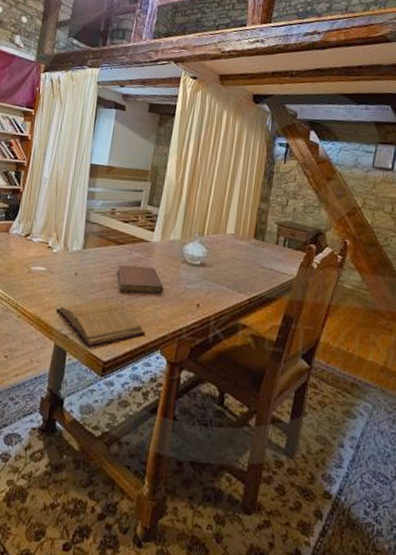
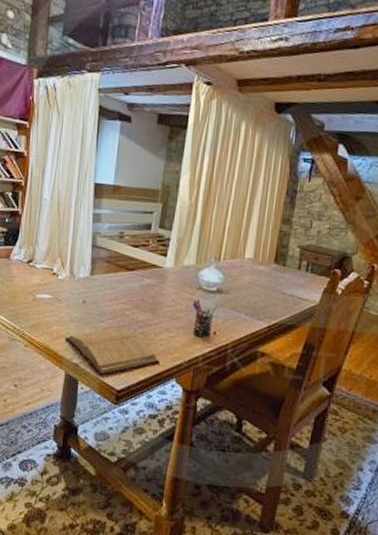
notebook: present [117,264,164,294] -> none [128,291,178,322]
pen holder: none [177,272,202,310] -> present [192,299,218,338]

